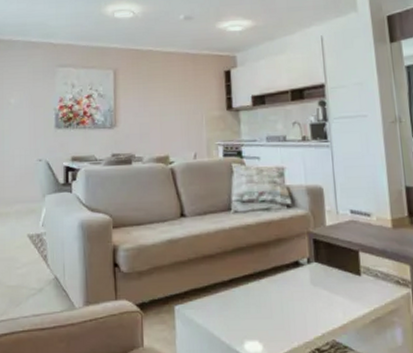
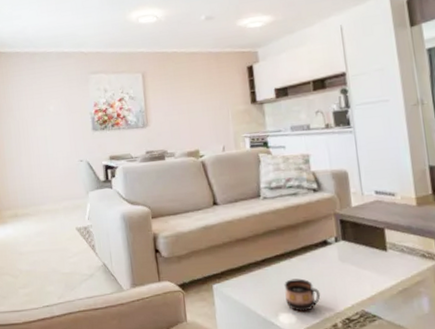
cup: none [252,302,290,340] -> present [284,278,321,312]

